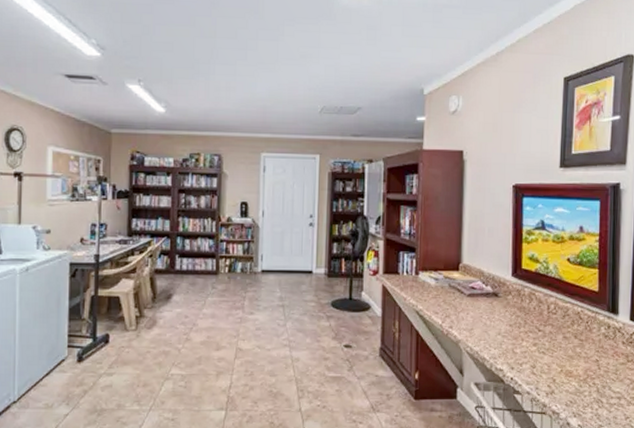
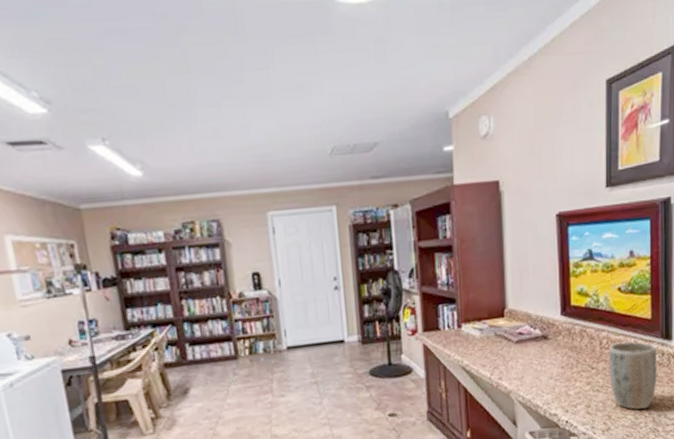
plant pot: none [555,310,603,378] -> present [608,341,657,411]

